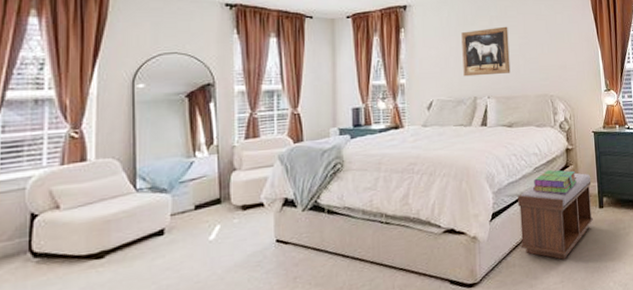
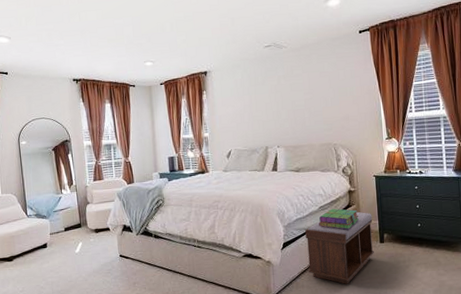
wall art: present [461,26,511,77] -> none [253,84,297,130]

